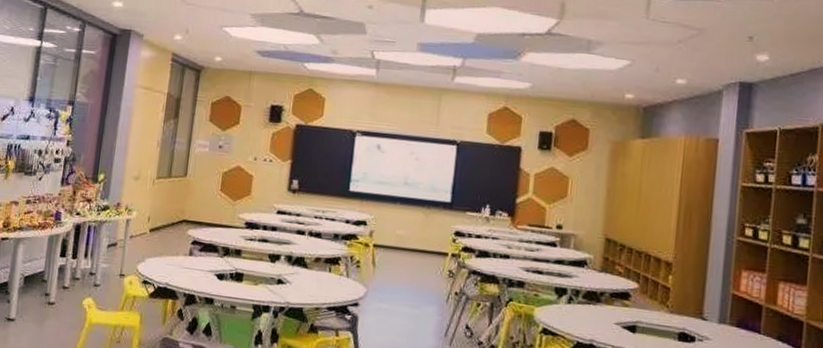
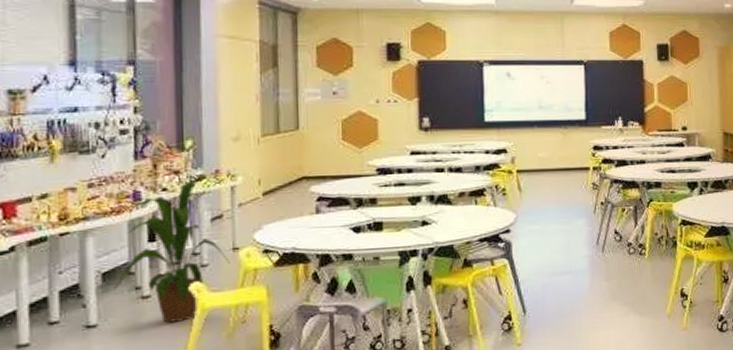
house plant: none [30,209,116,331] -> present [113,180,230,322]

